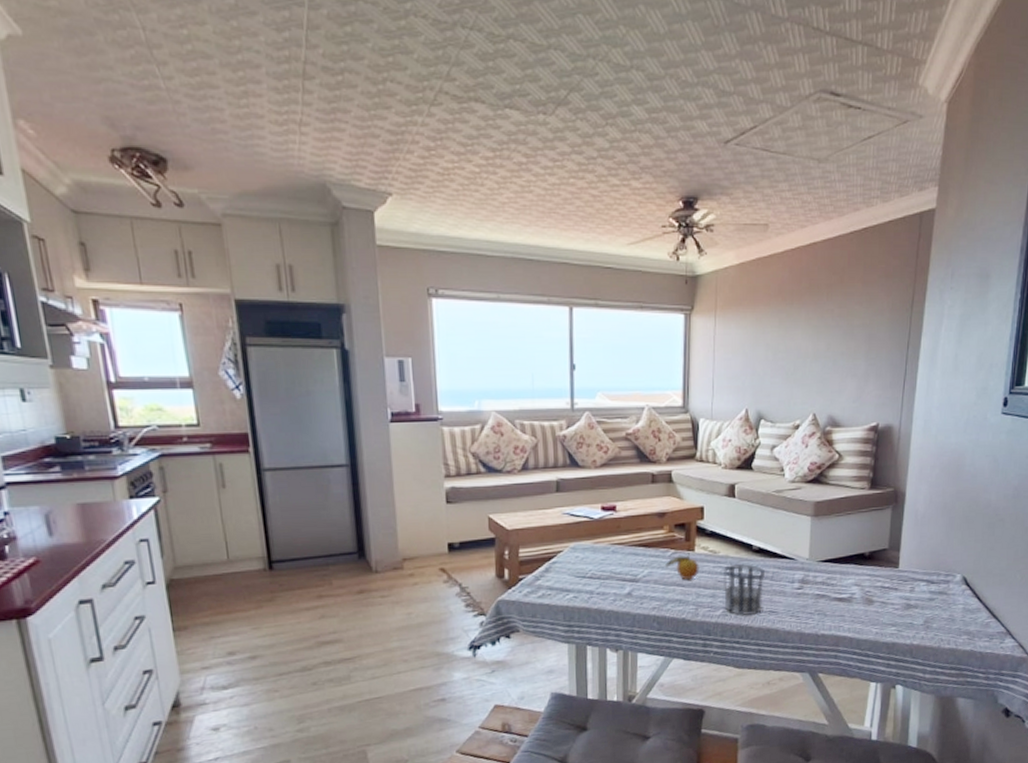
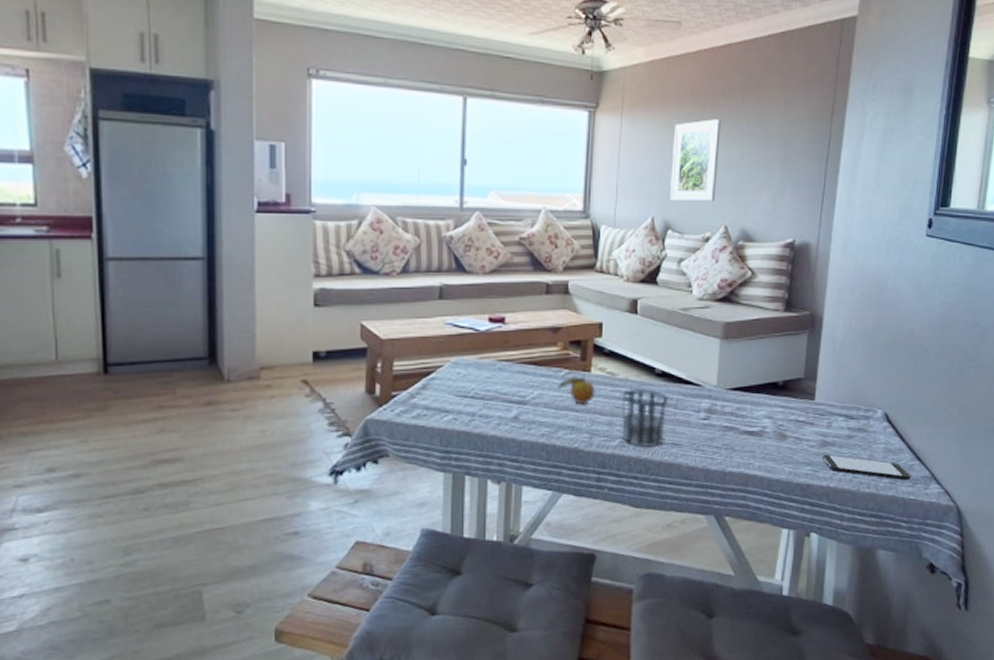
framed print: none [762,315,807,394] -> present [670,119,721,202]
smartphone: none [905,615,987,637] -> present [821,454,911,481]

